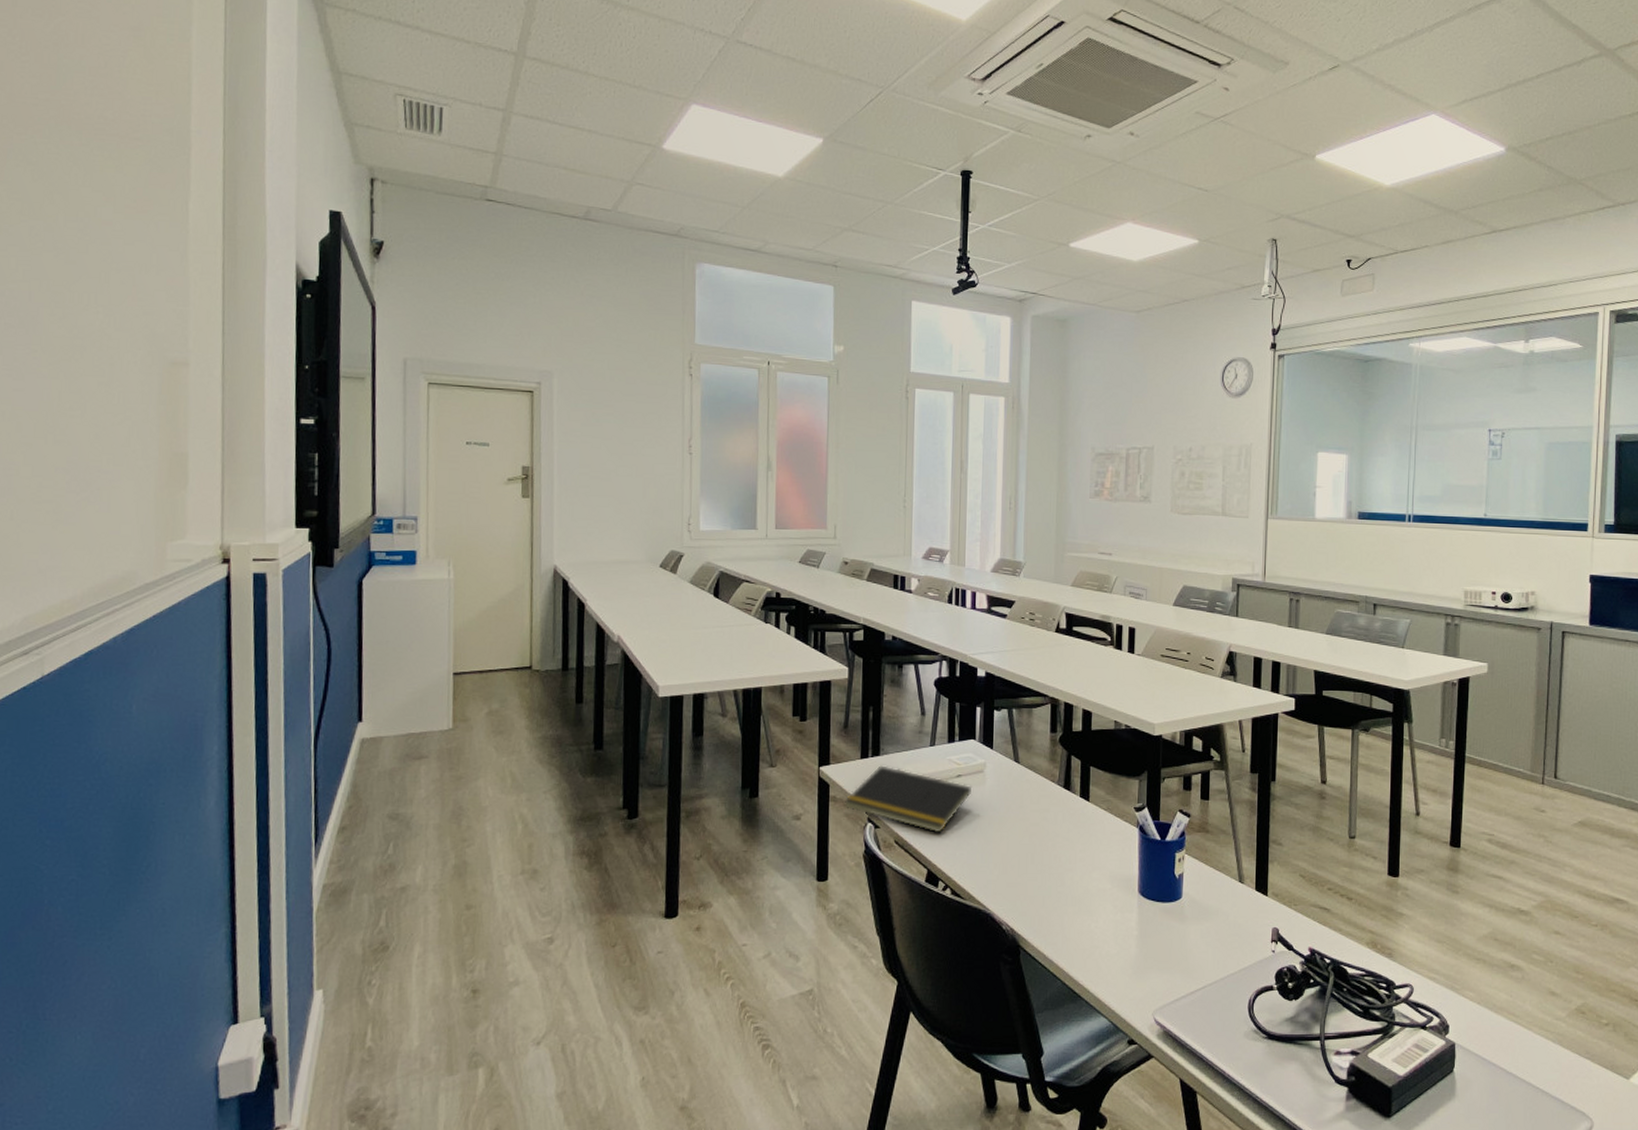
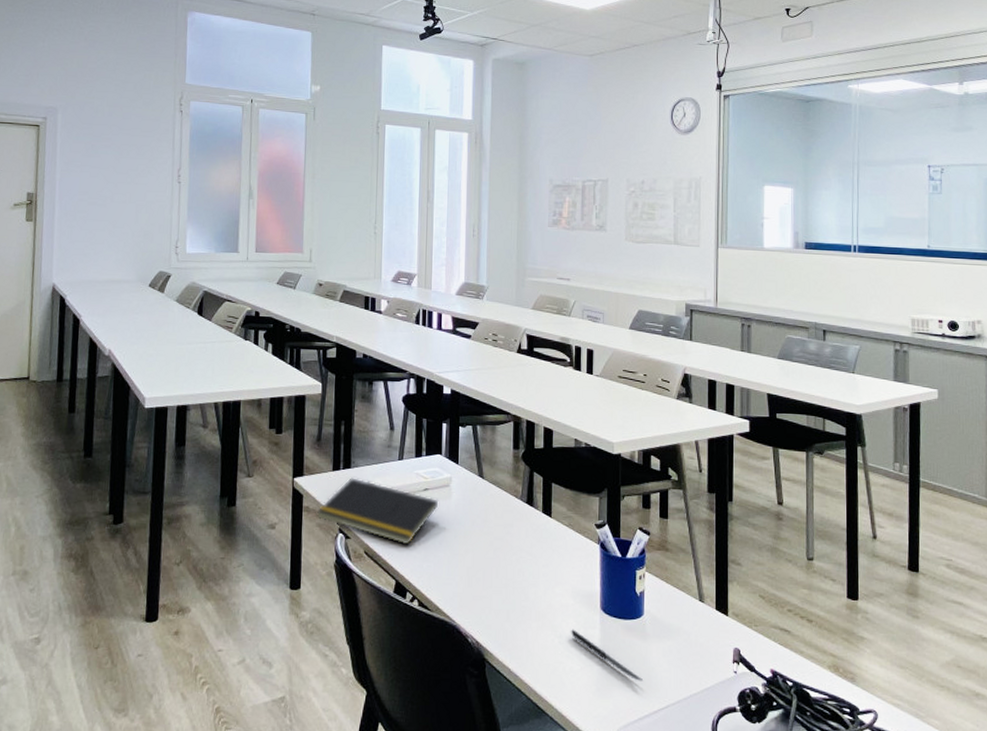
kitchen knife: none [1108,913,1180,963] -> present [571,629,643,681]

